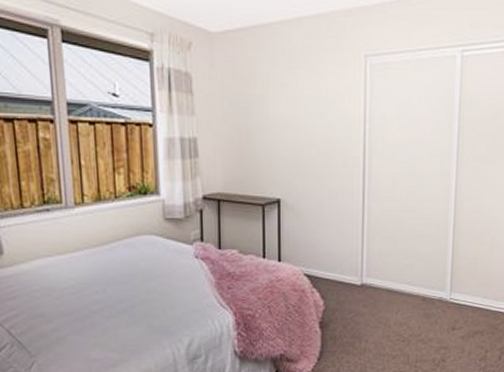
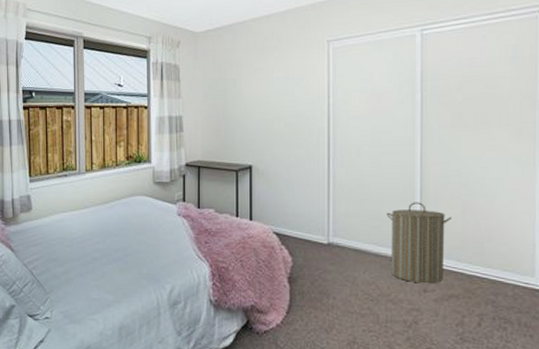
laundry hamper: none [420,239,482,322] -> present [387,202,452,284]

